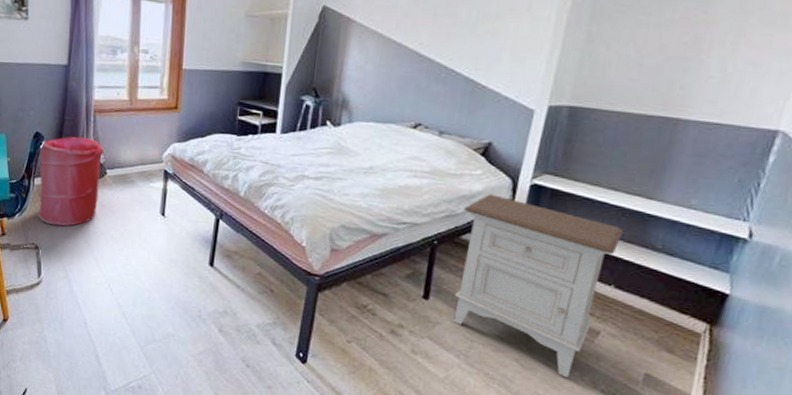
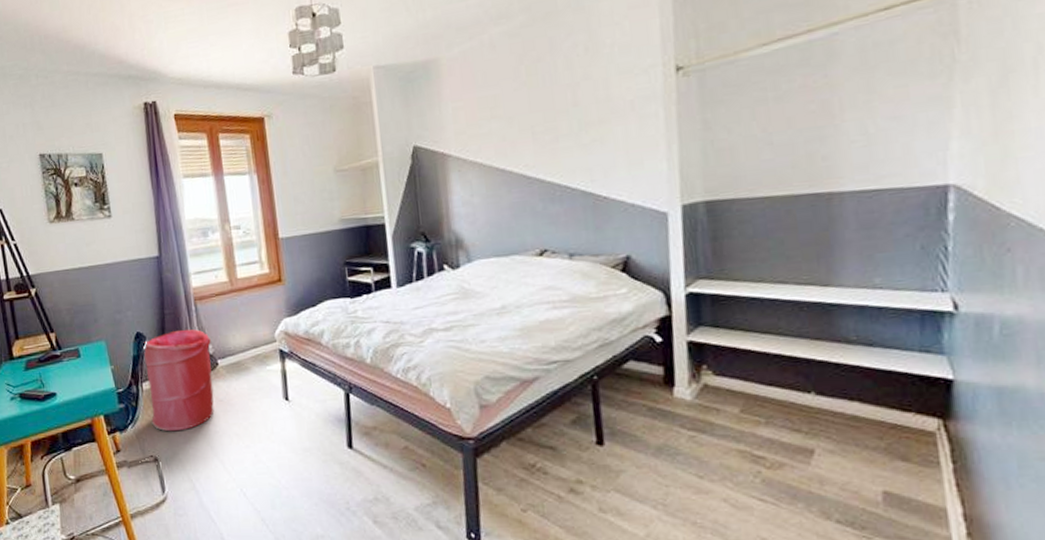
nightstand: present [453,194,624,378] -> none [617,312,807,513]

